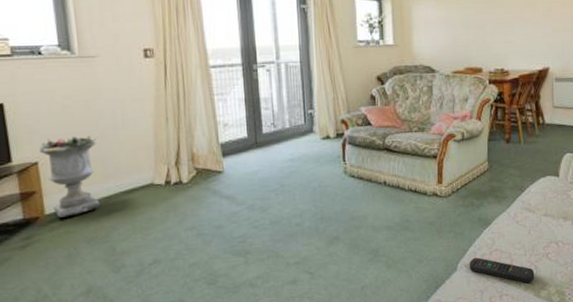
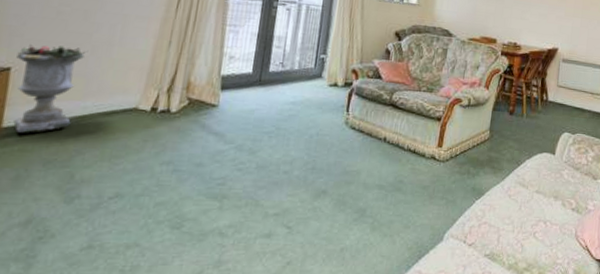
remote control: present [469,257,535,284] -> none [455,229,520,262]

